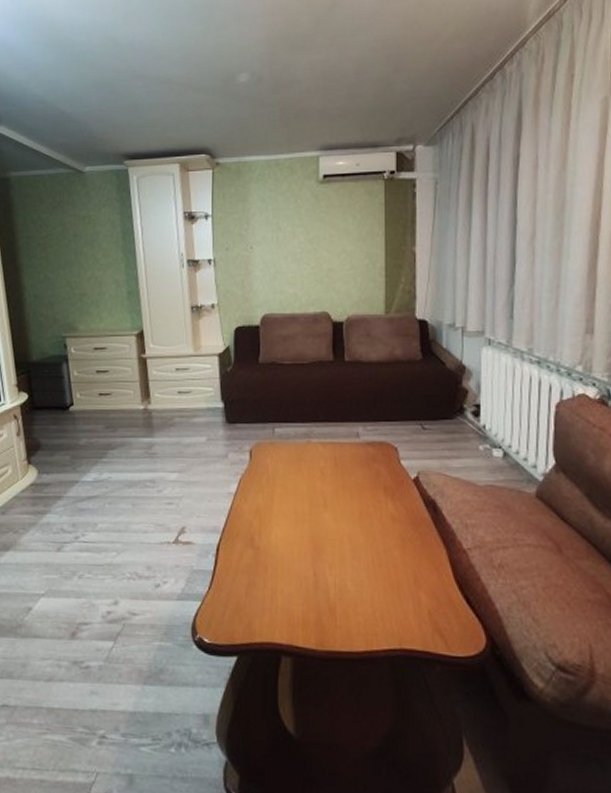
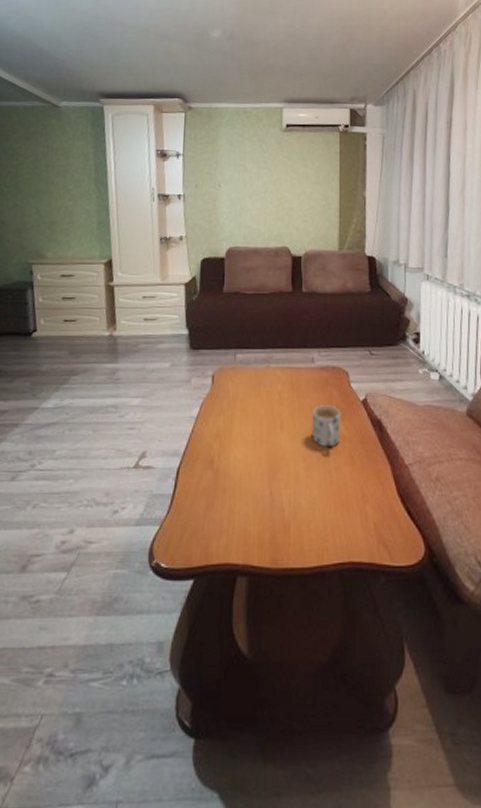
mug: none [357,481,390,528] -> present [311,403,341,448]

